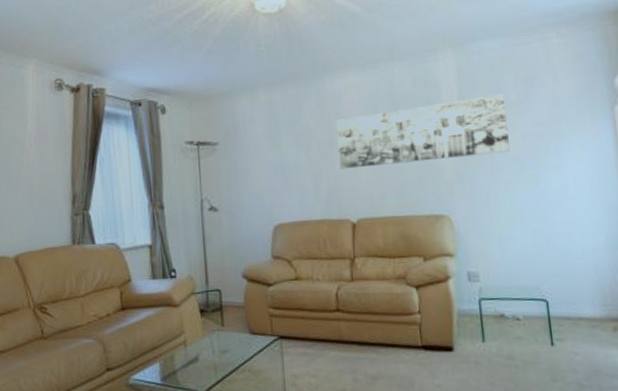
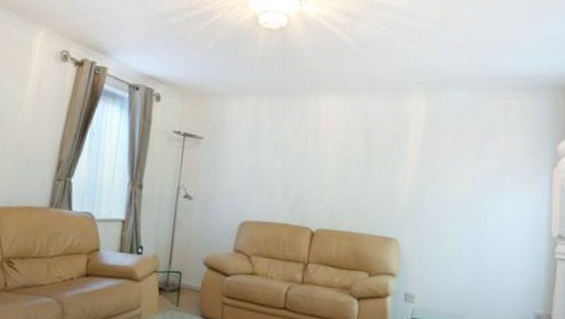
wall art: present [336,94,510,170] -> none [309,136,463,192]

